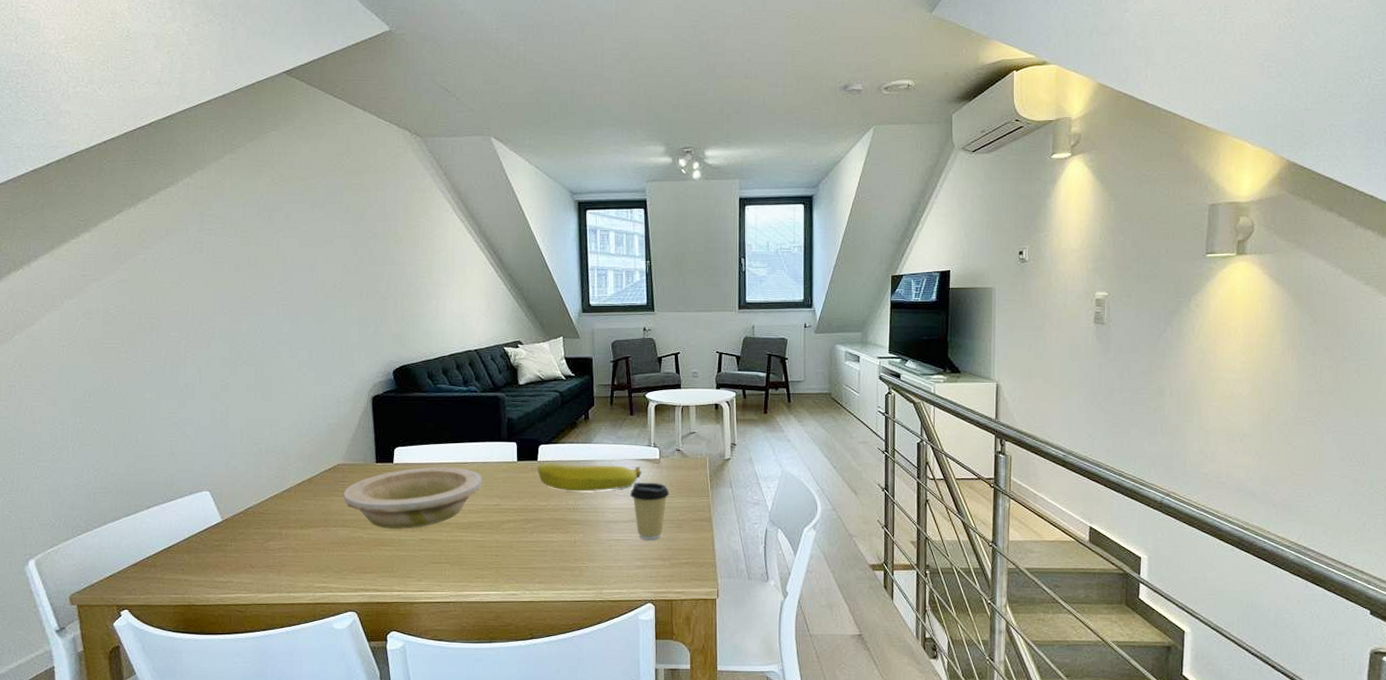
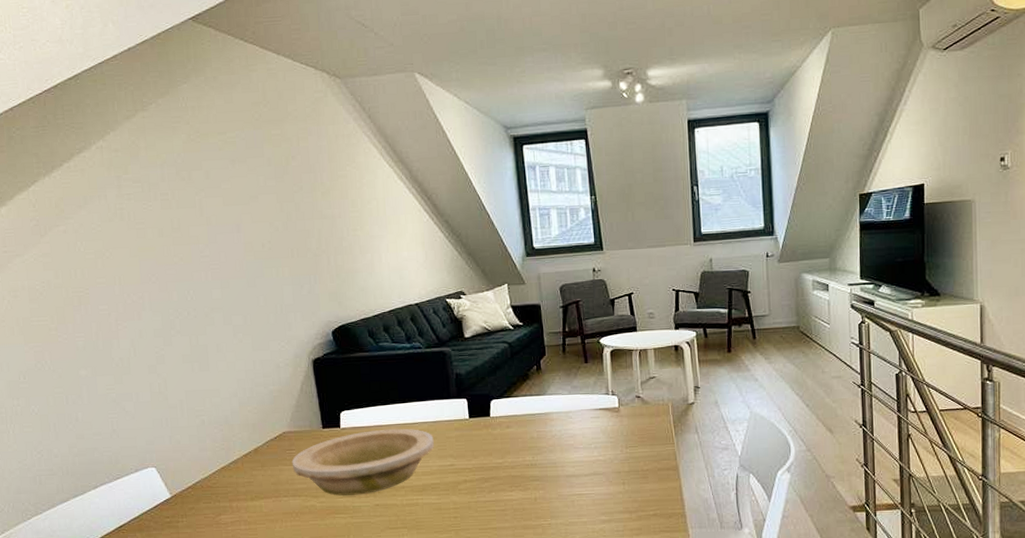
banana: present [537,463,642,492] -> none [490,416,601,447]
coffee cup: present [630,482,670,540] -> none [590,432,632,493]

